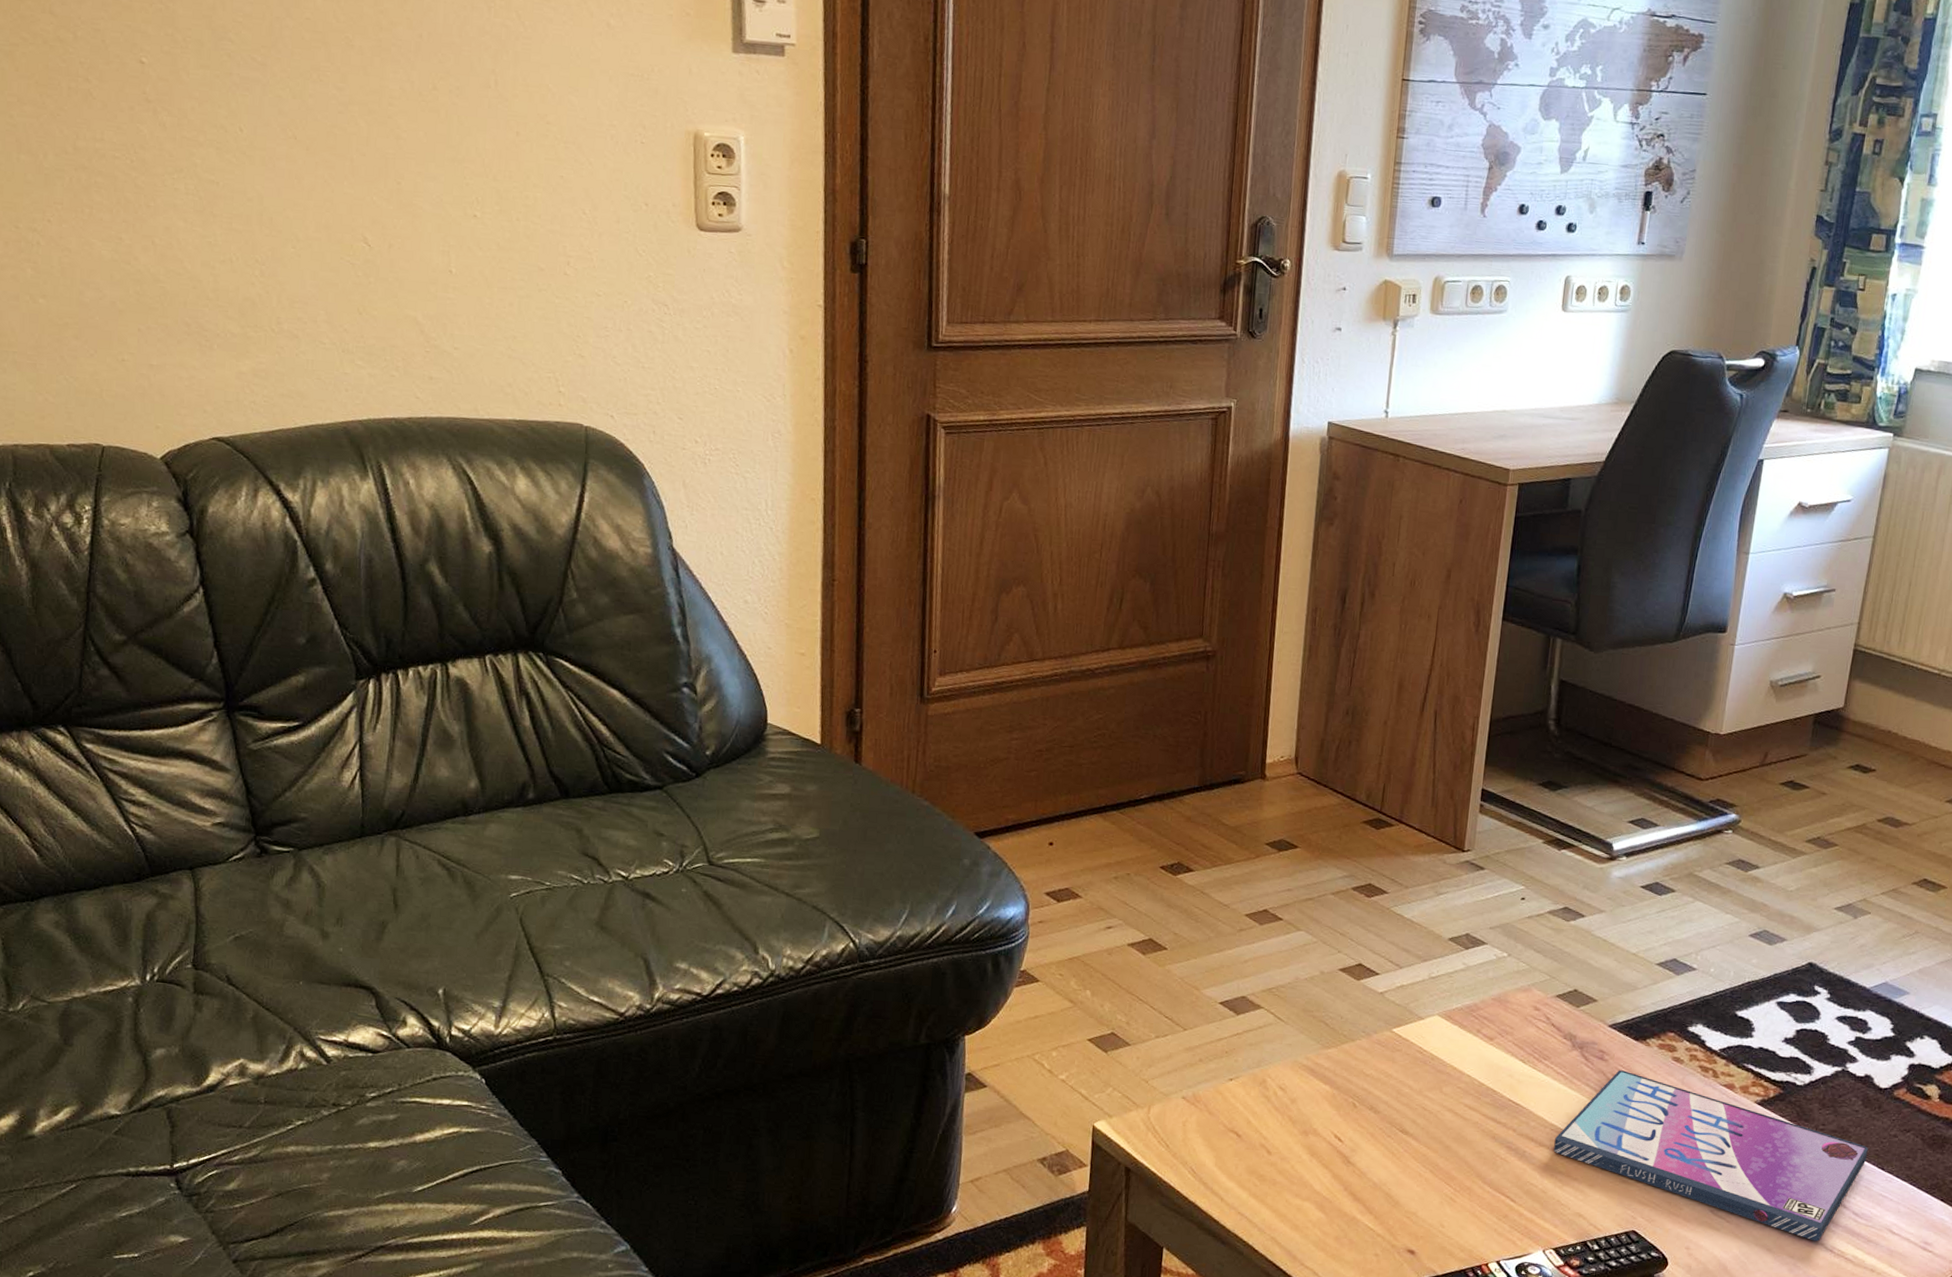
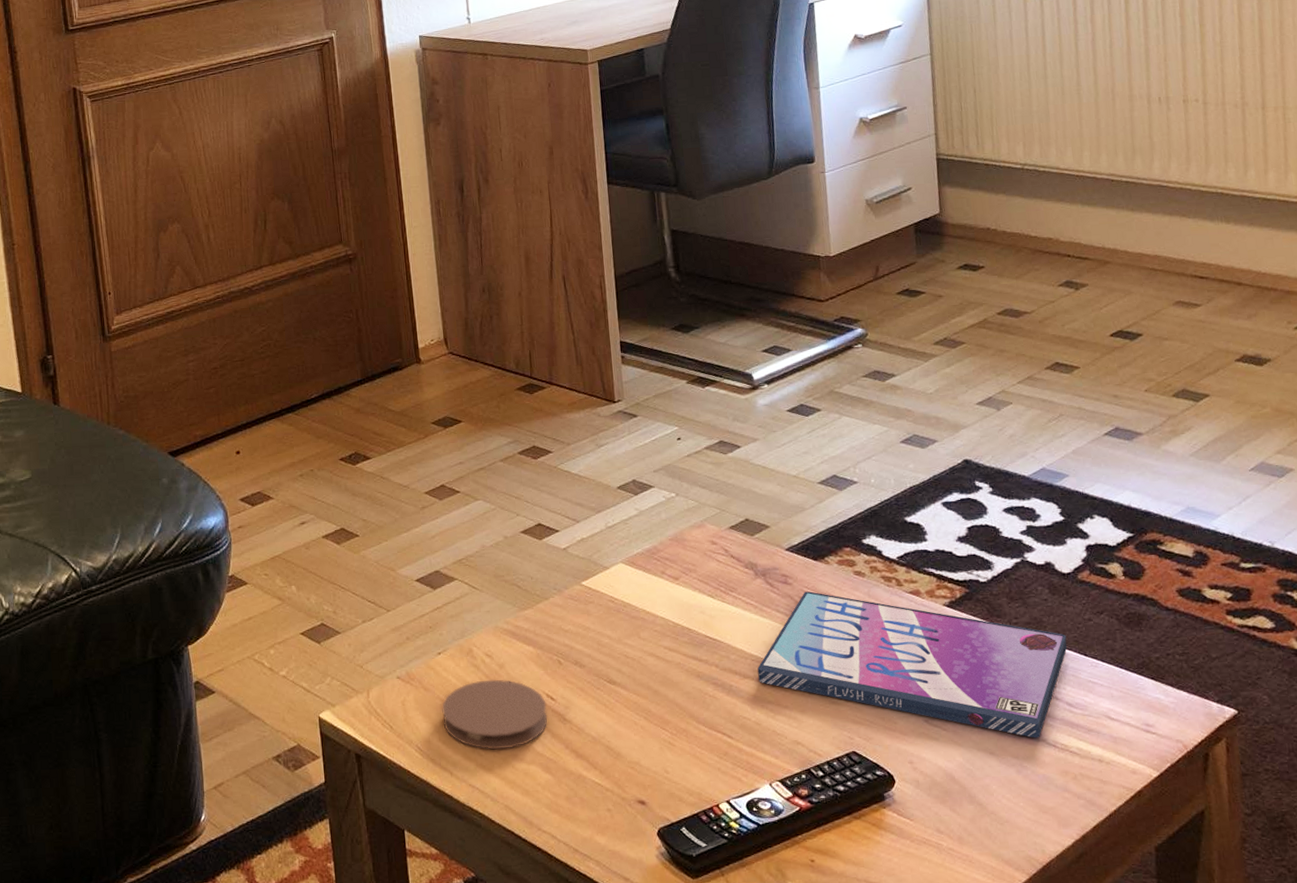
coaster: none [1222,1112,1333,1182] -> present [442,679,548,750]

